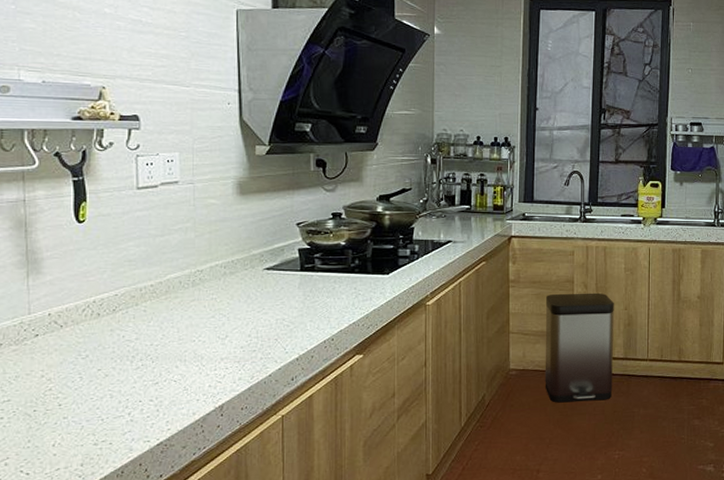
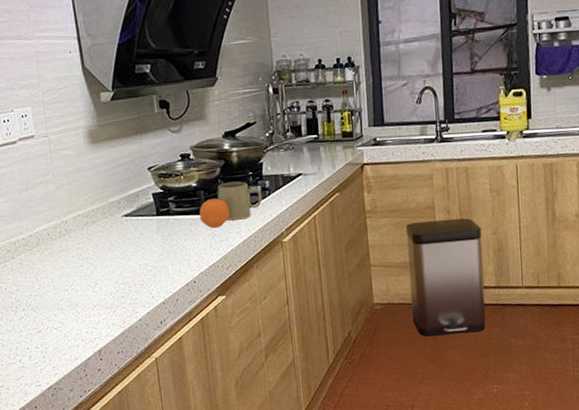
fruit: none [345,259,377,287] -> present [199,198,230,229]
mug: none [365,244,411,281] -> present [217,181,263,221]

